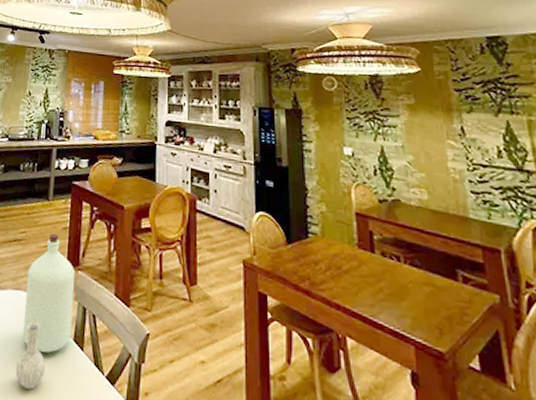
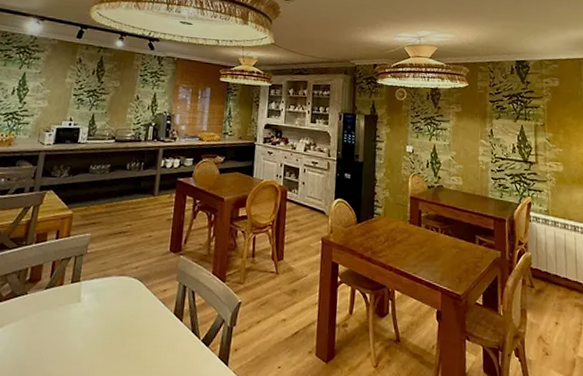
bottle: present [15,233,75,390] -> none [118,224,177,358]

